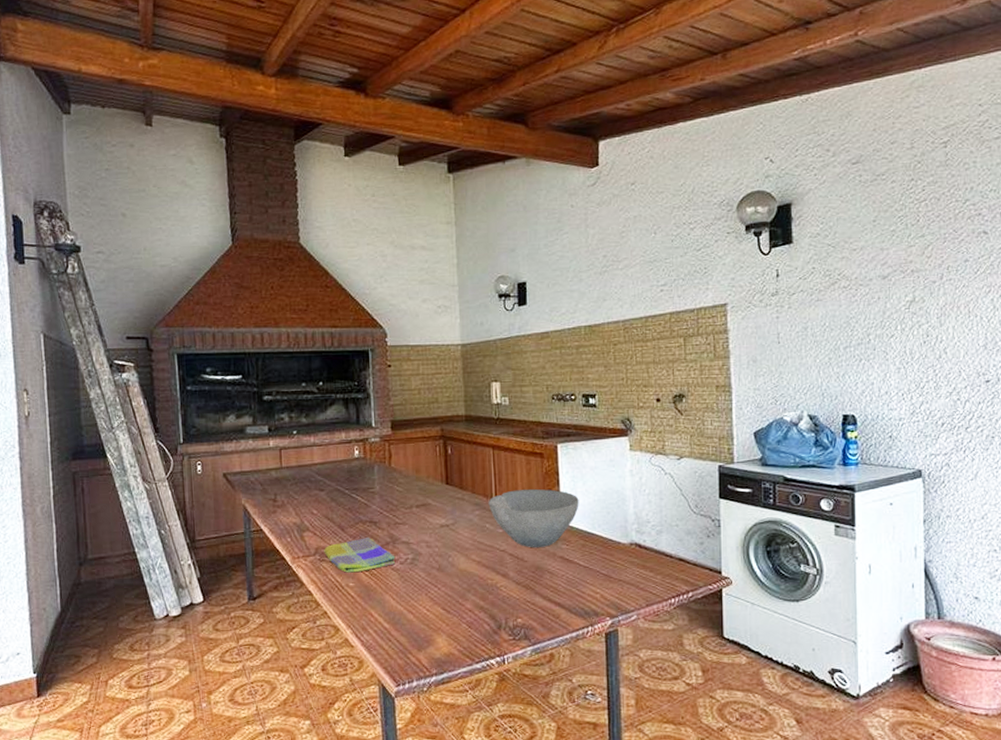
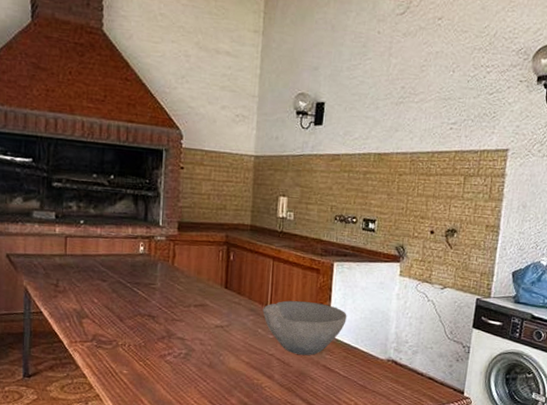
dish towel: present [324,537,396,573] -> none [101,330,170,361]

